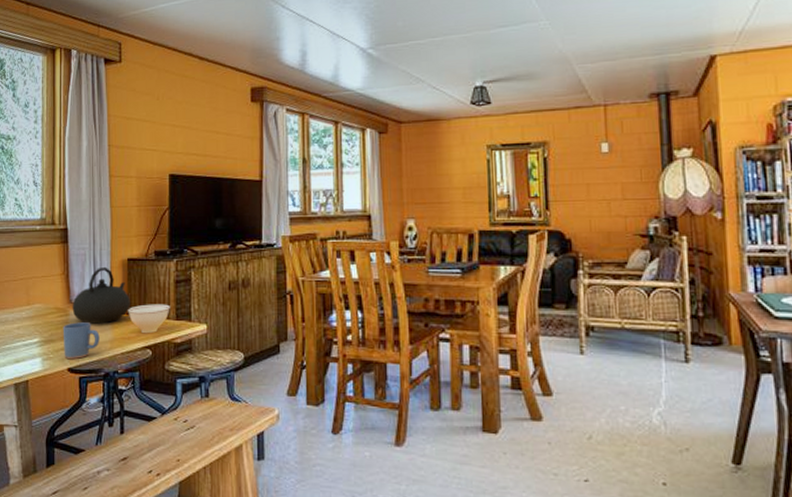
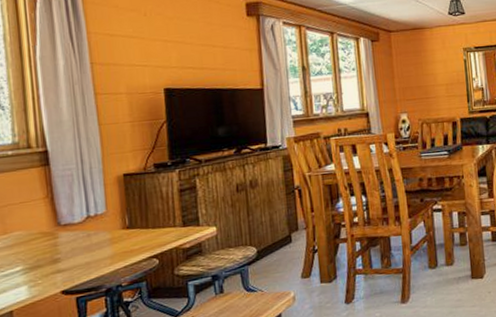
mug: present [63,322,100,359] -> none [51,242,98,282]
teapot: present [72,266,131,324] -> none [60,184,132,244]
bowl: present [128,304,170,334] -> none [128,213,176,245]

